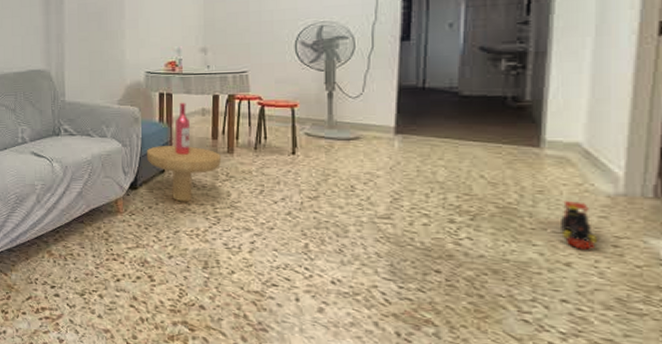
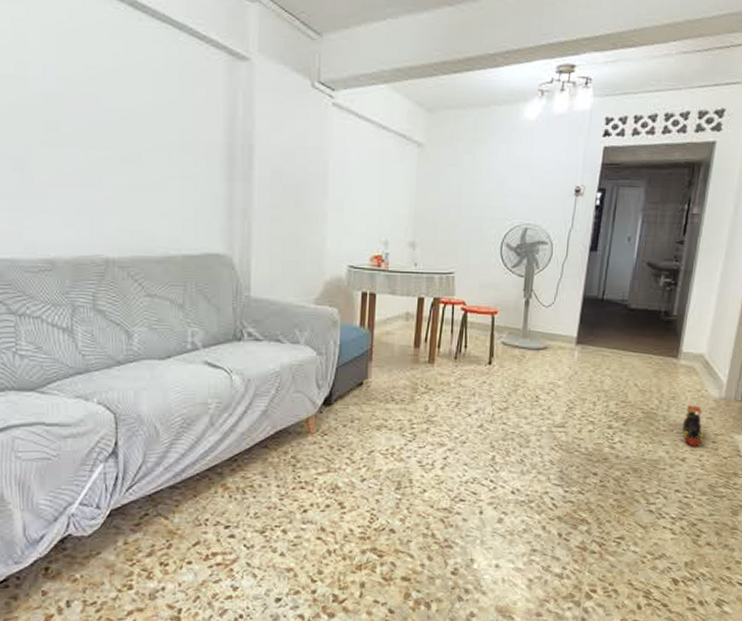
side table: present [146,102,221,202] -> none [343,304,421,418]

